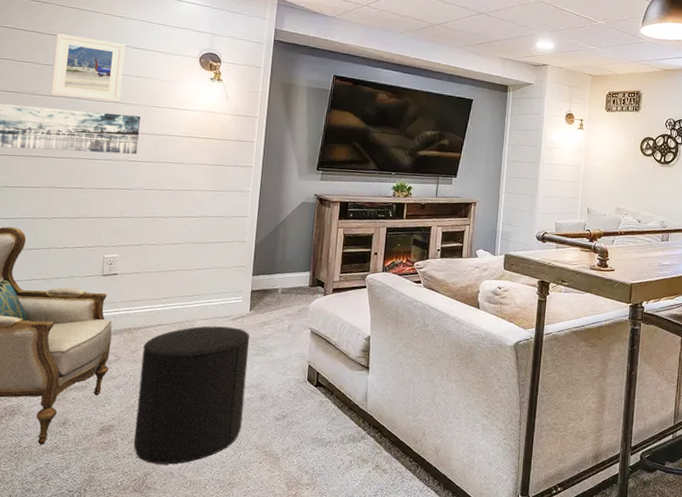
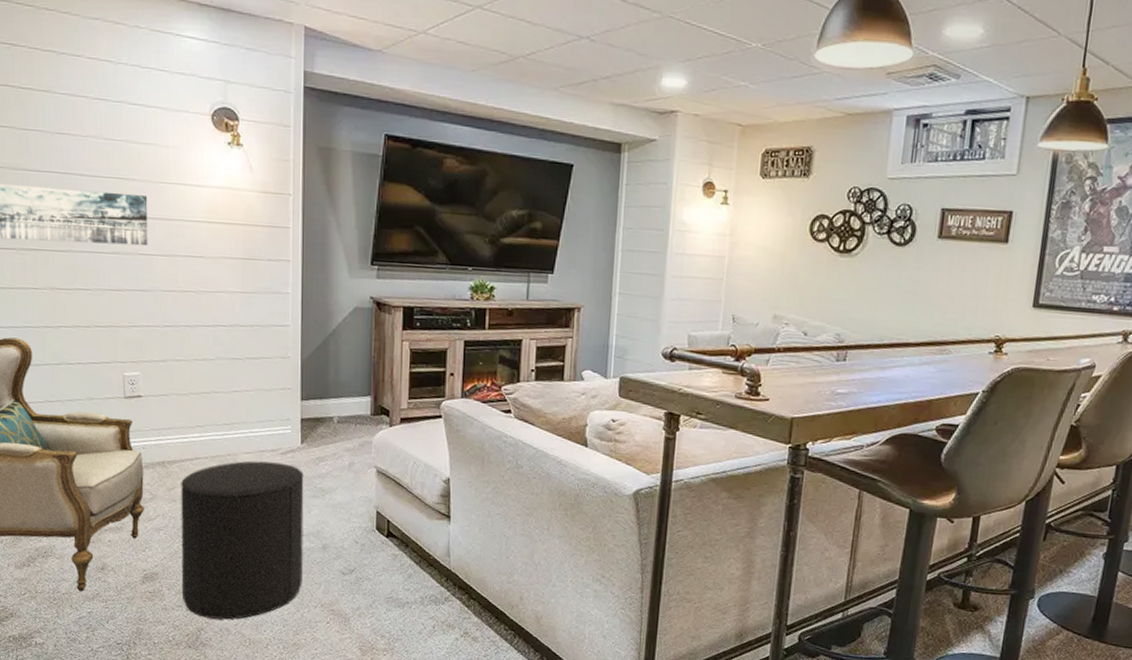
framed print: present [50,33,126,102] -> none [32,87,120,177]

